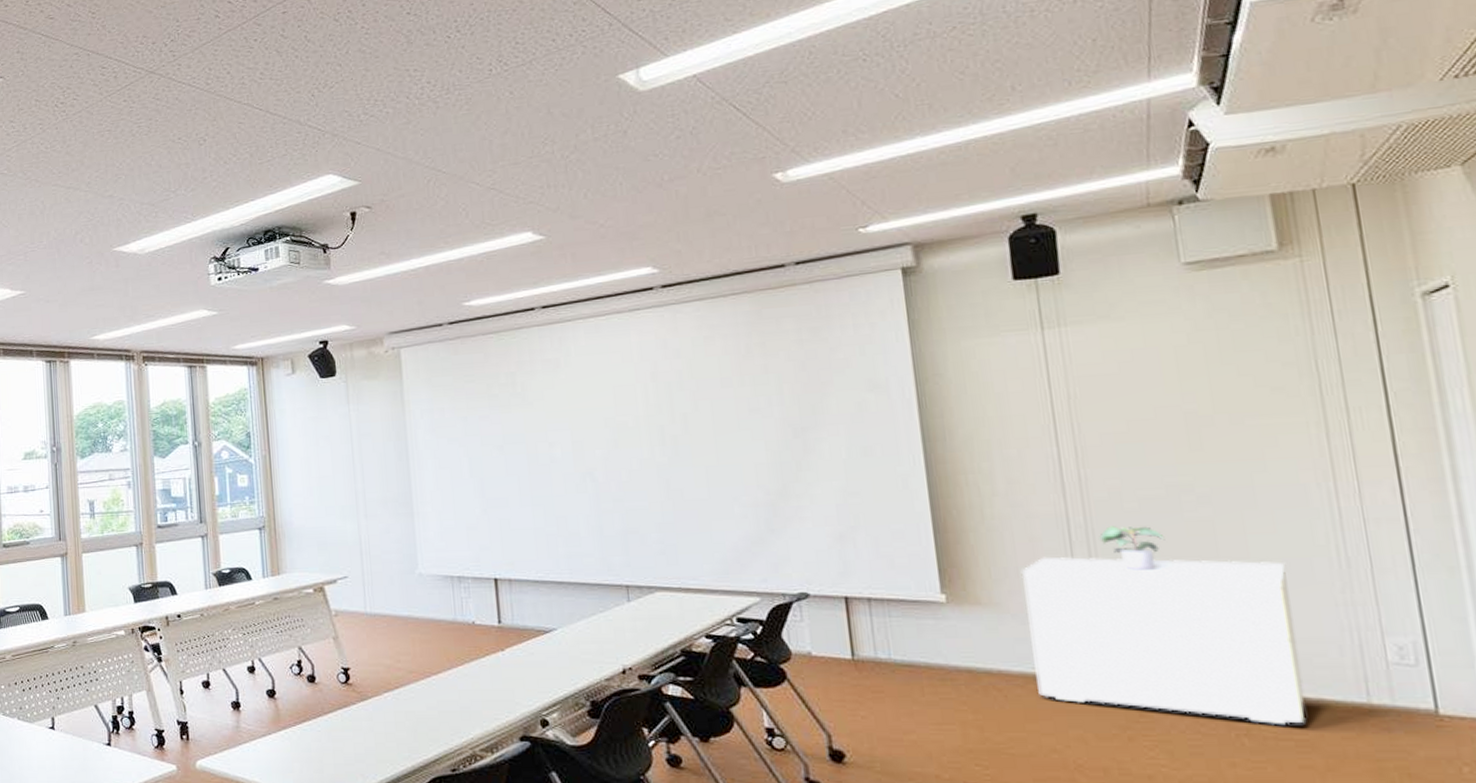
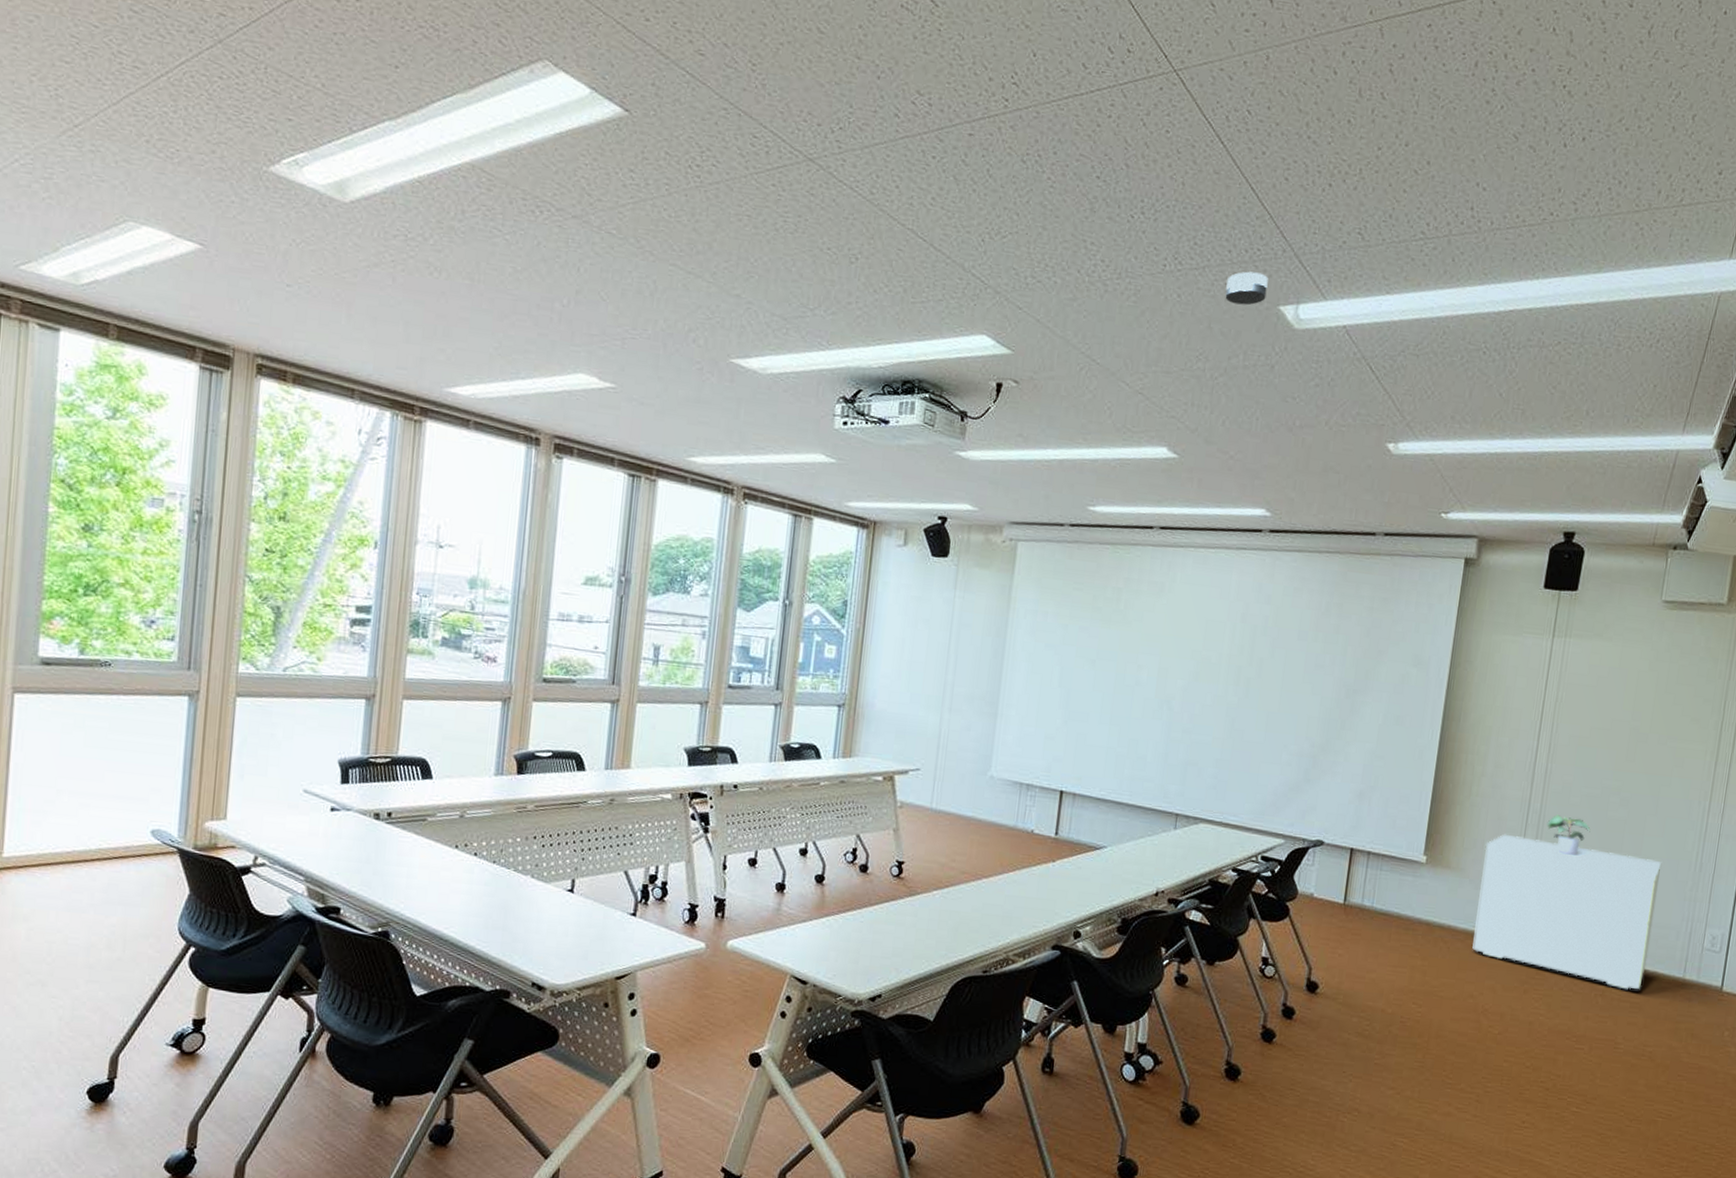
smoke detector: none [557,50,602,86] -> present [1225,271,1268,306]

